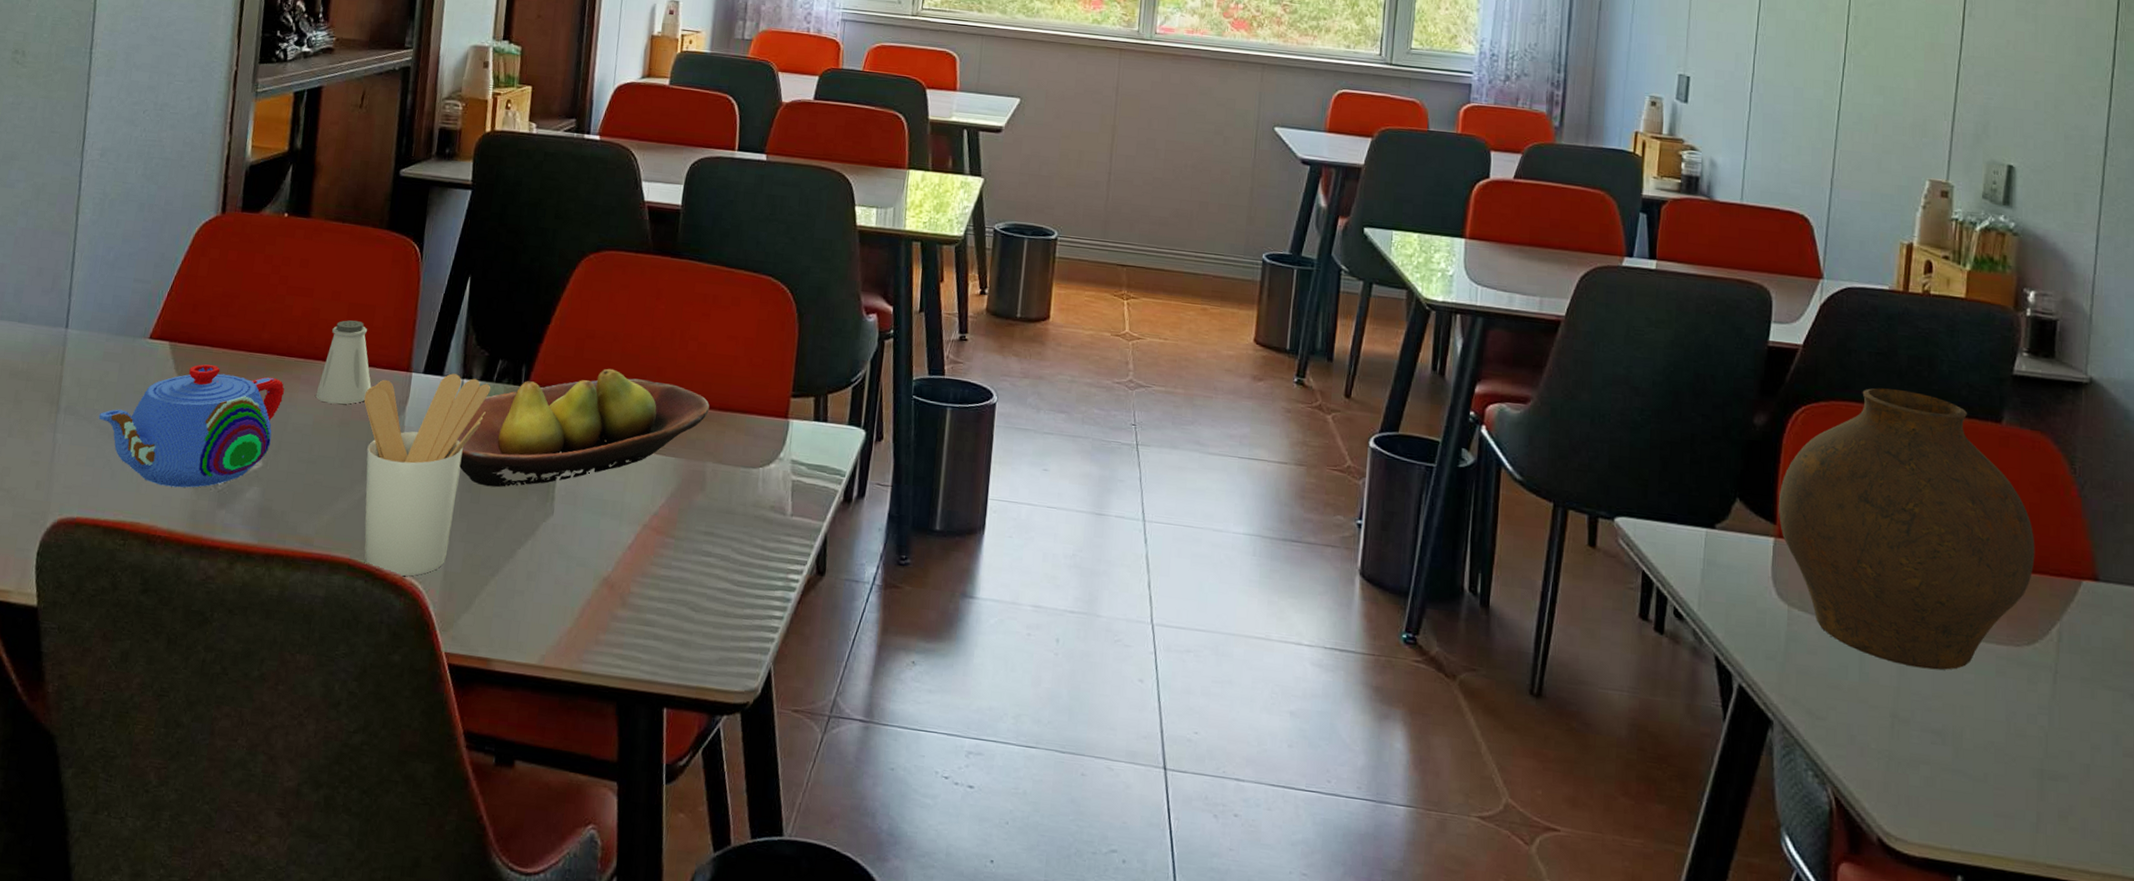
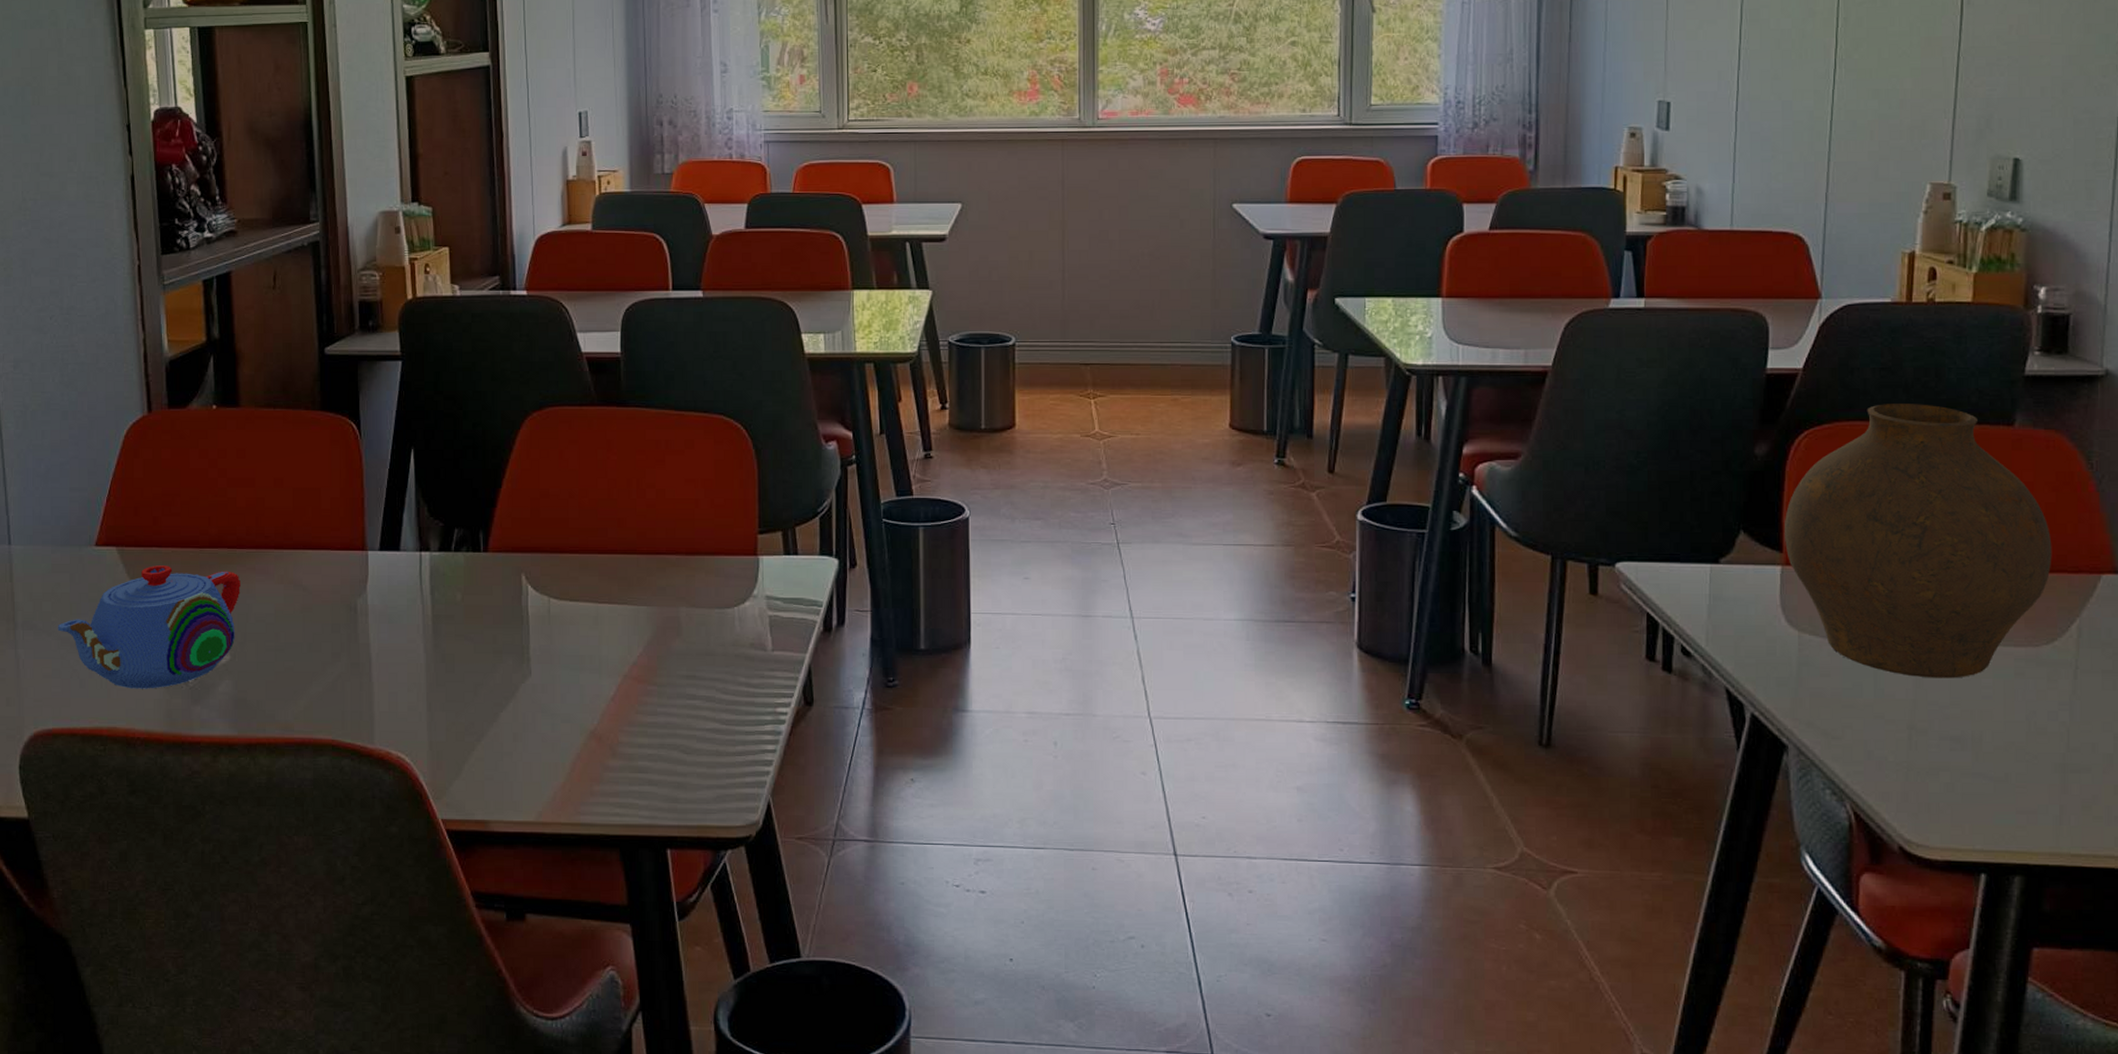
saltshaker: present [315,320,372,405] -> none [273,506,328,590]
utensil holder: present [363,373,491,577] -> none [323,547,451,751]
fruit bowl: present [456,368,710,488] -> none [422,525,676,655]

